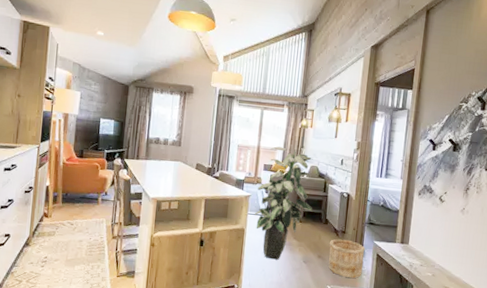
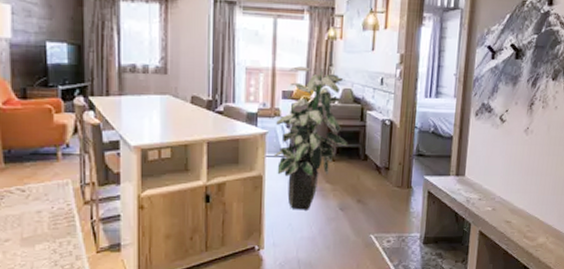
wooden bucket: present [328,238,365,278] -> none [370,177,414,222]

